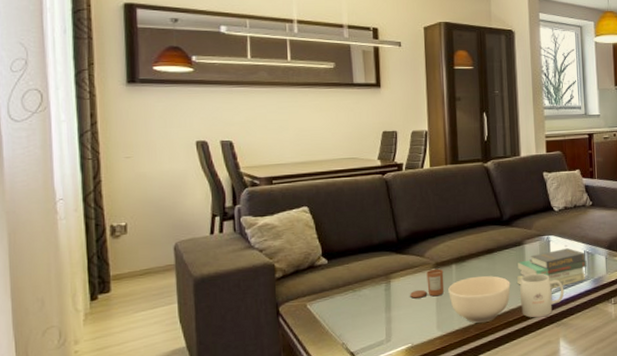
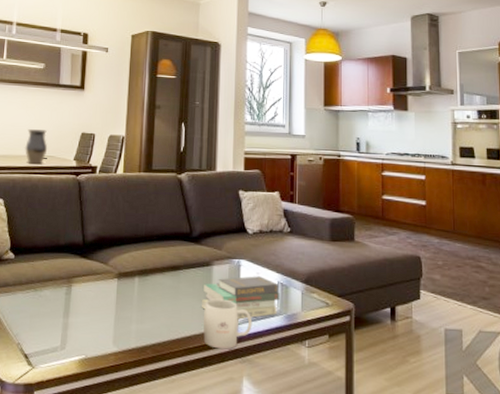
vase: none [323,132,349,169] -> present [24,129,48,165]
candle: present [410,268,445,299] -> none [89,278,126,309]
bowl: present [448,275,511,323] -> none [128,293,194,345]

